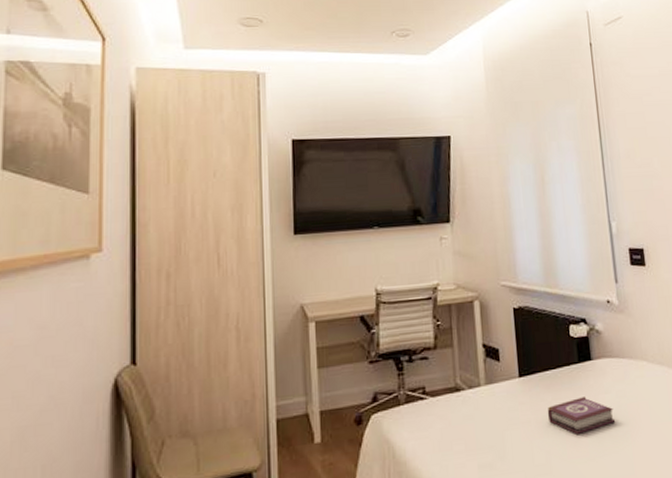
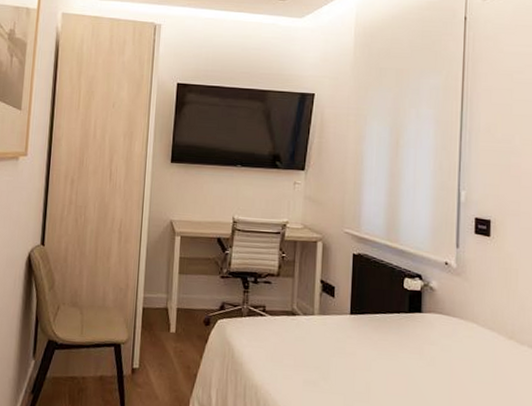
book: present [547,397,616,436] -> none [372,343,437,375]

